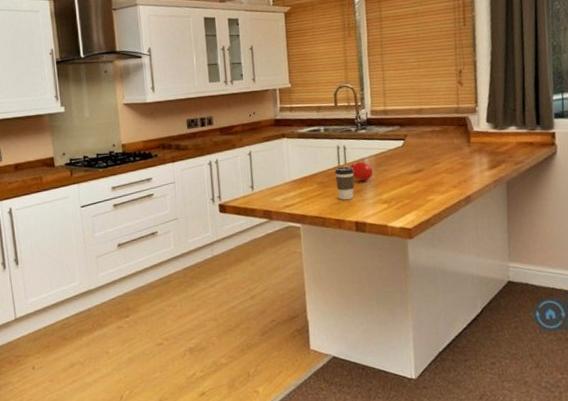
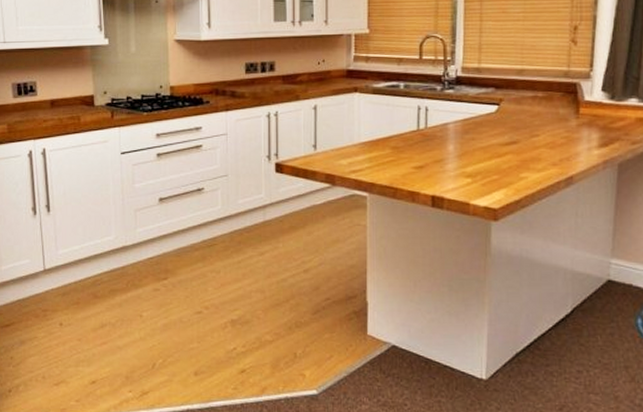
coffee cup: present [335,166,355,200] -> none [413,131,436,170]
fruit: present [349,159,374,182] -> none [430,124,459,150]

